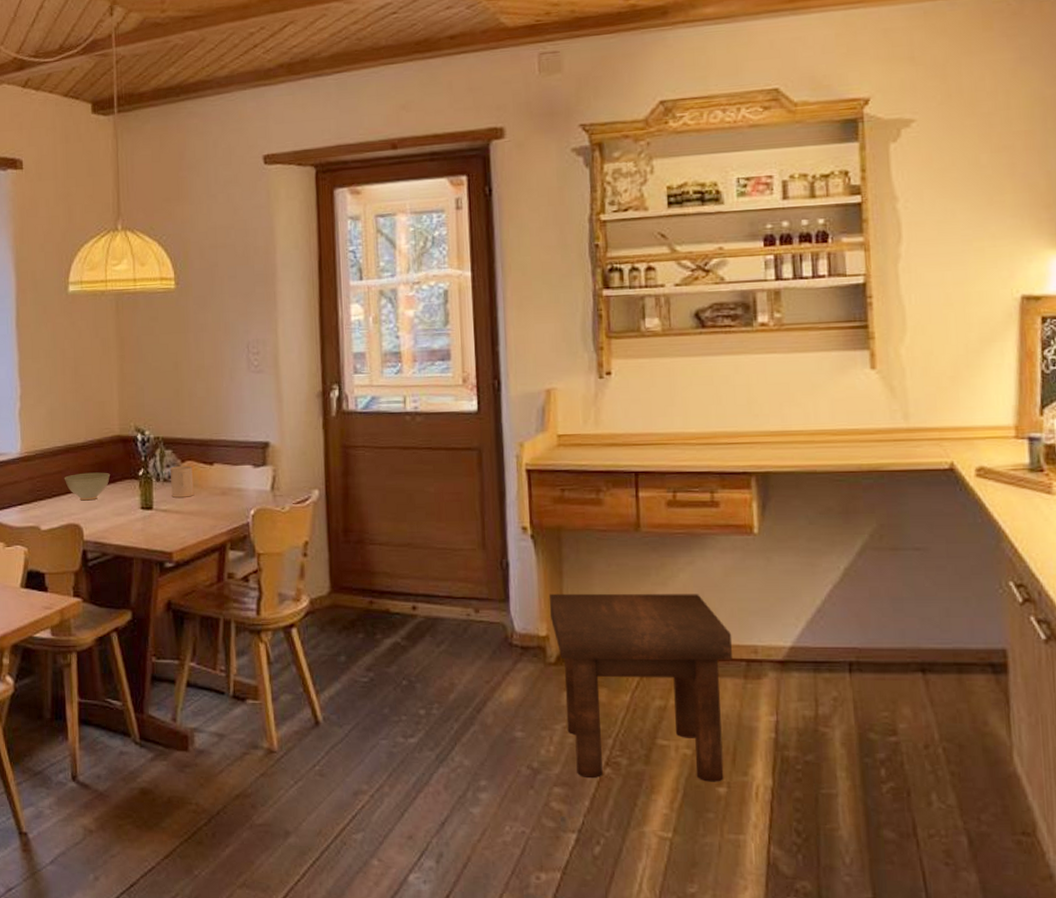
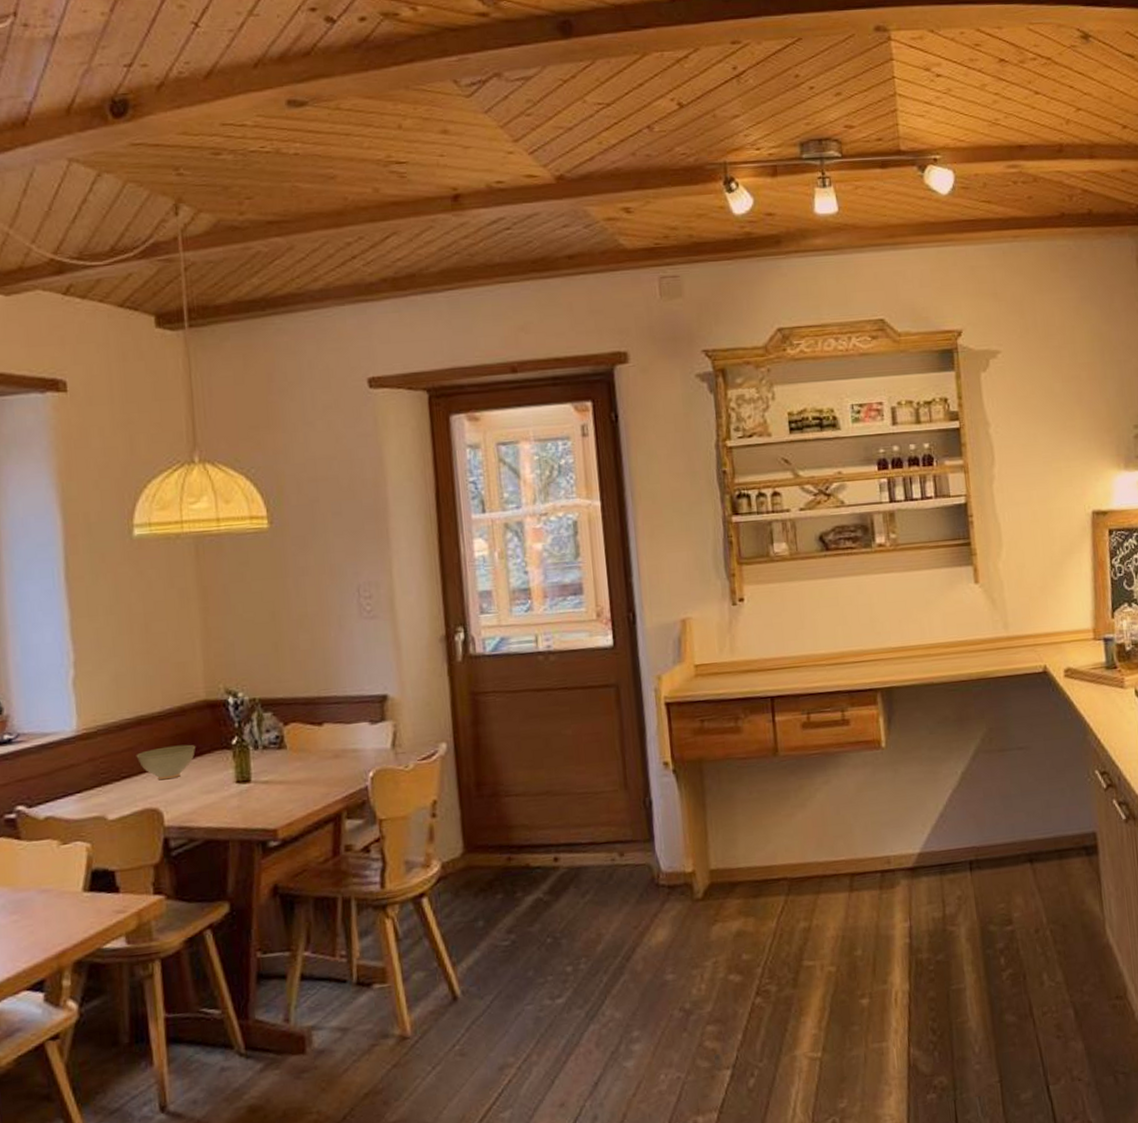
cup: present [170,466,194,498] -> none [271,728,301,766]
stool: present [548,593,733,782] -> none [693,812,868,1011]

